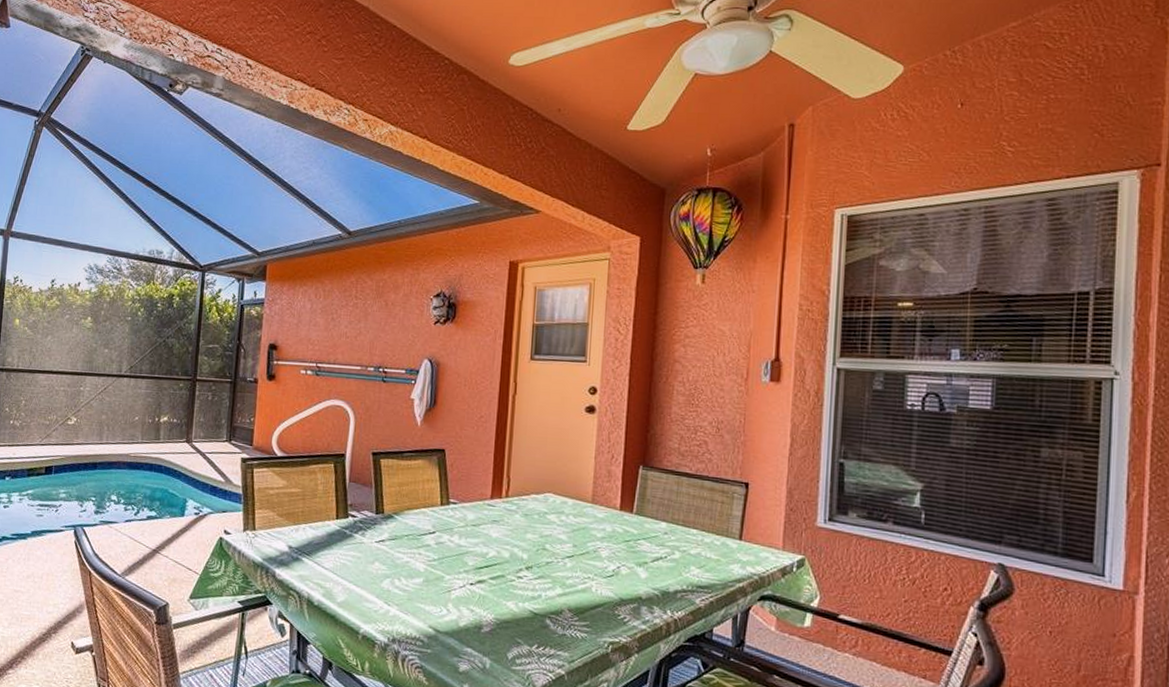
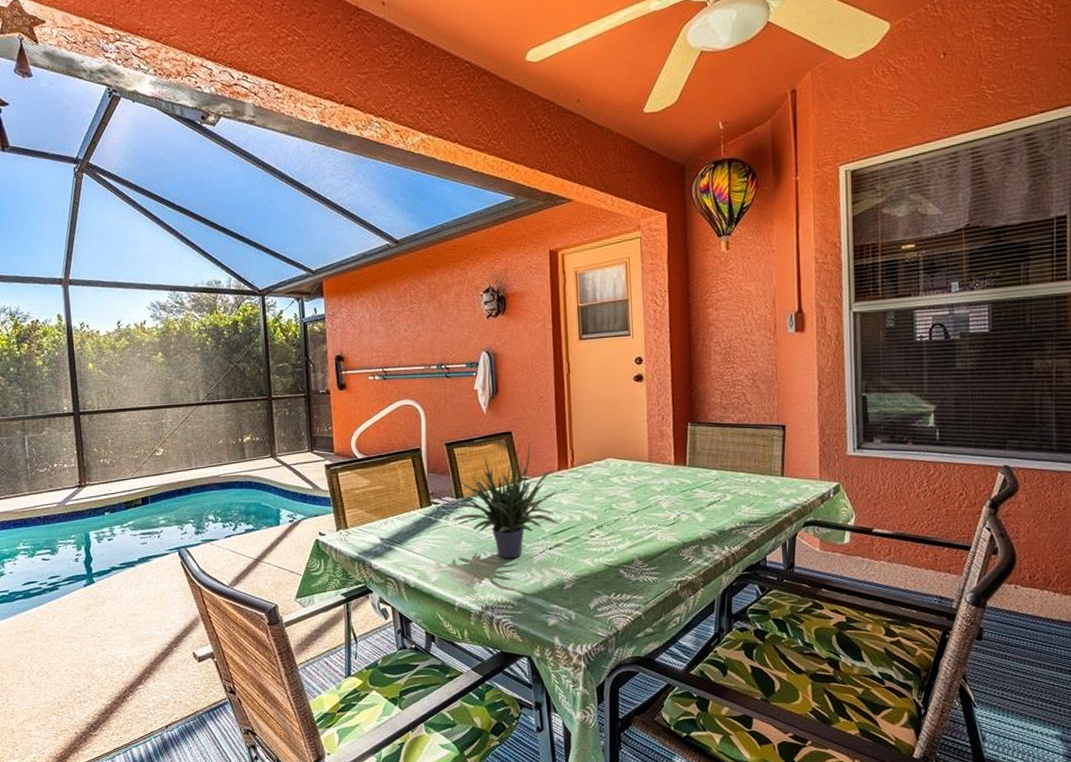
potted plant: none [369,458,488,590] -> present [453,437,559,559]

